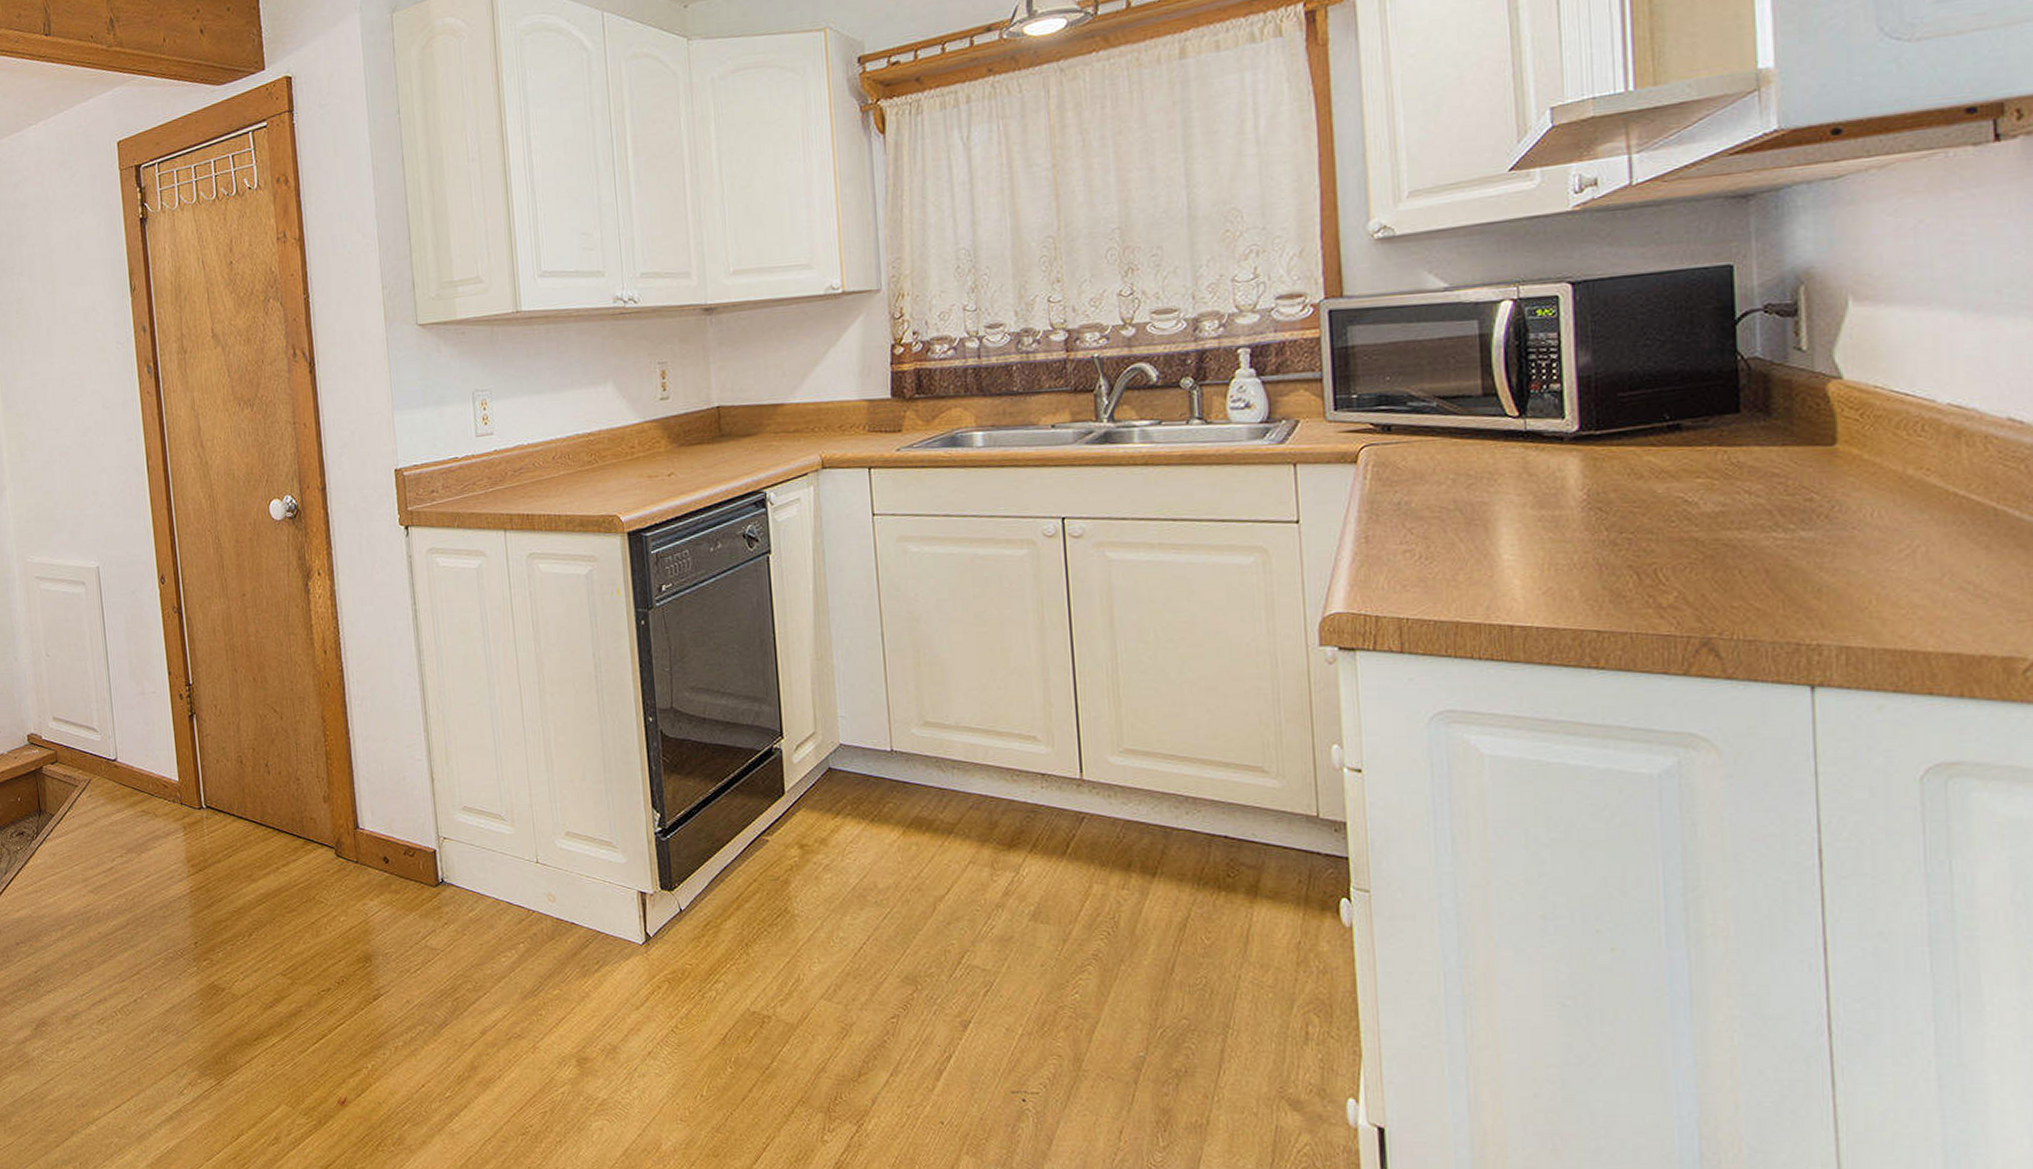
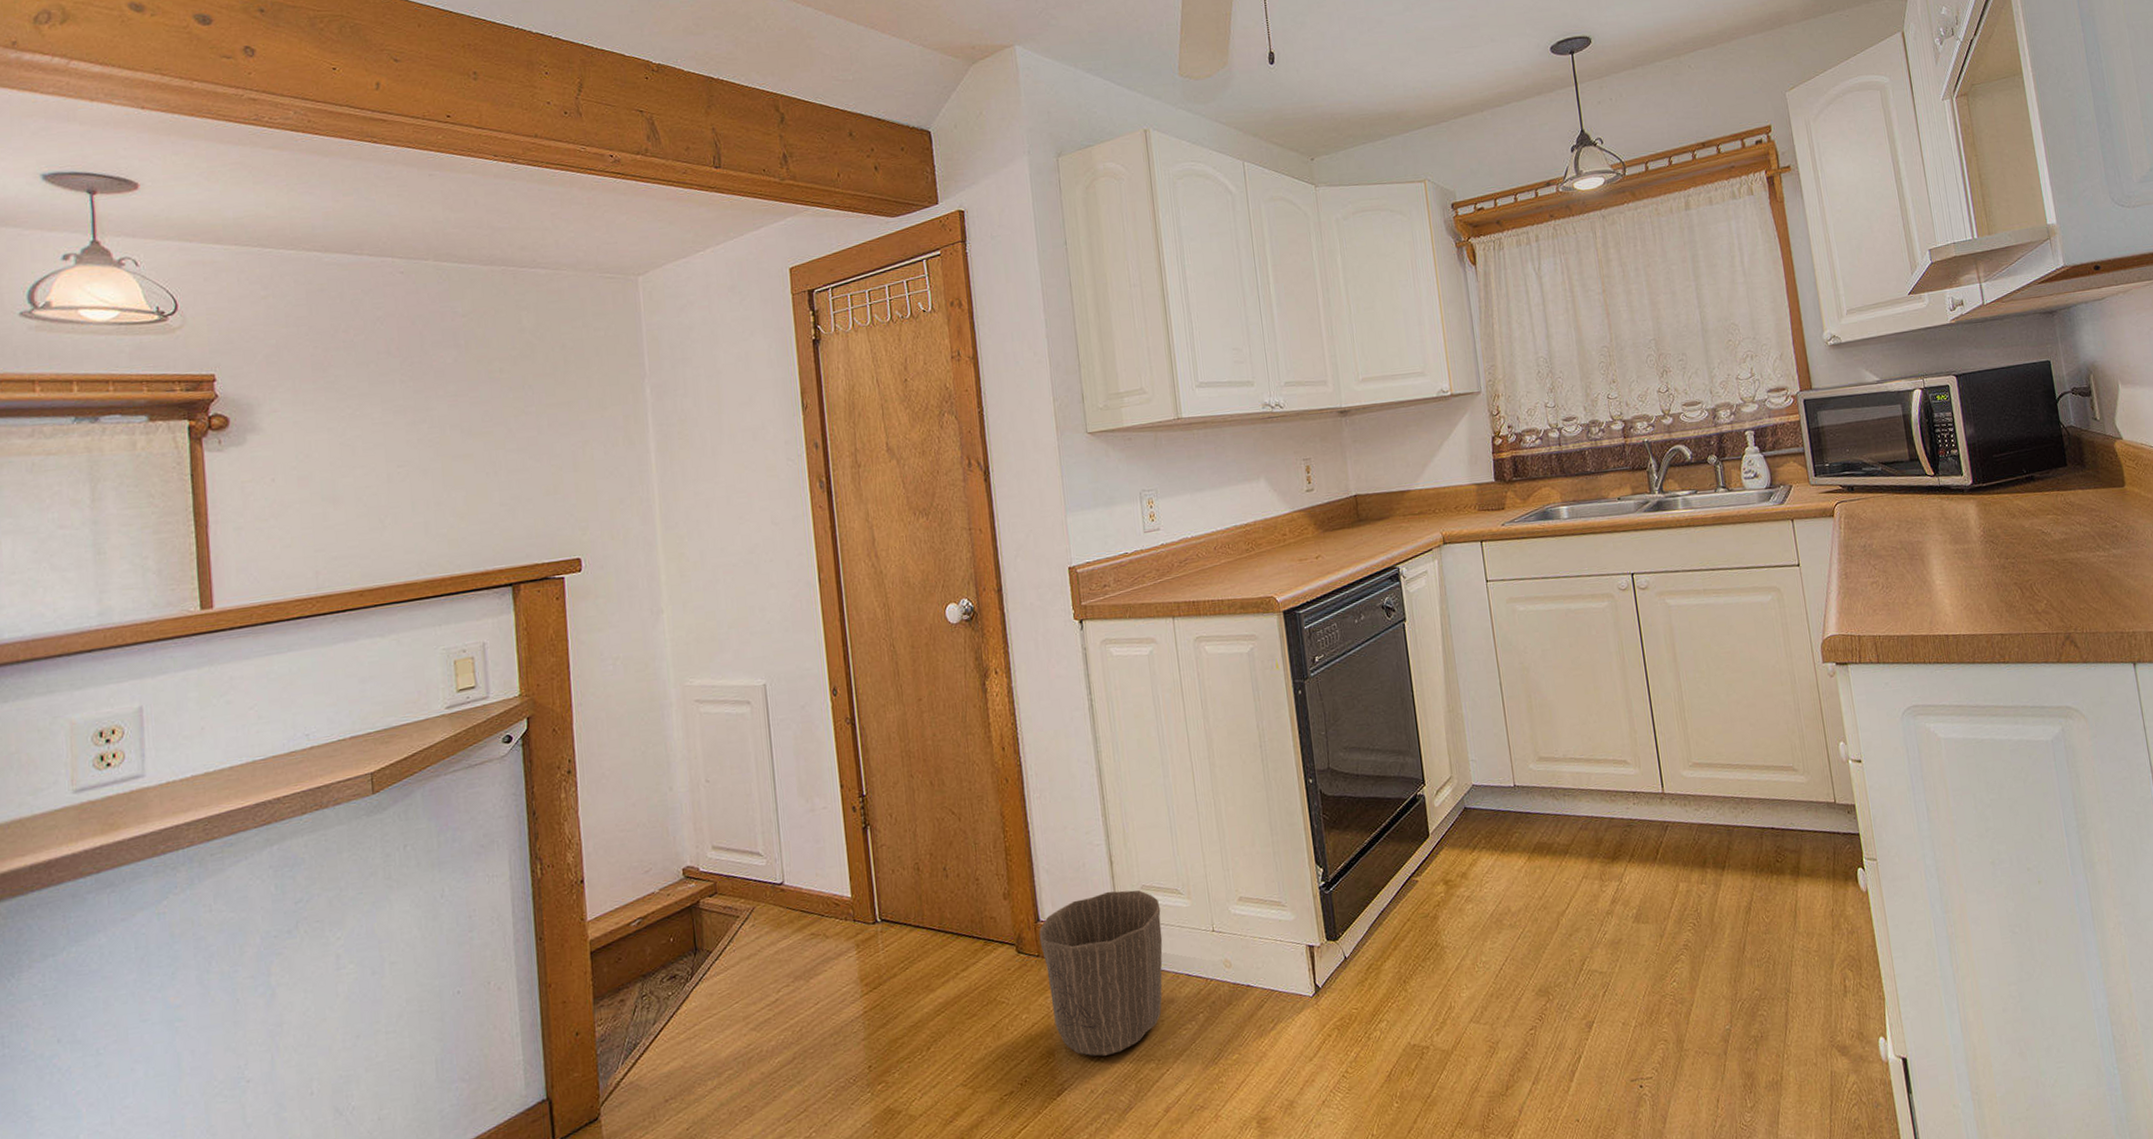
waste basket: none [358,808,484,969] -> present [1039,890,1163,1056]

